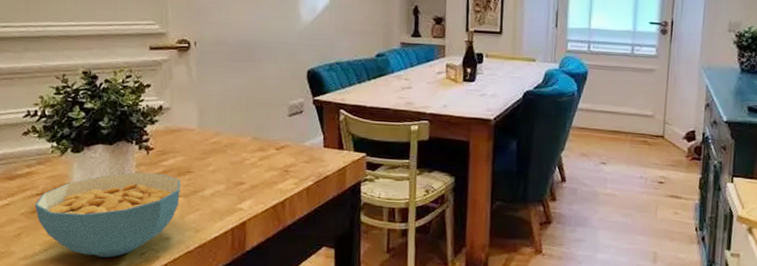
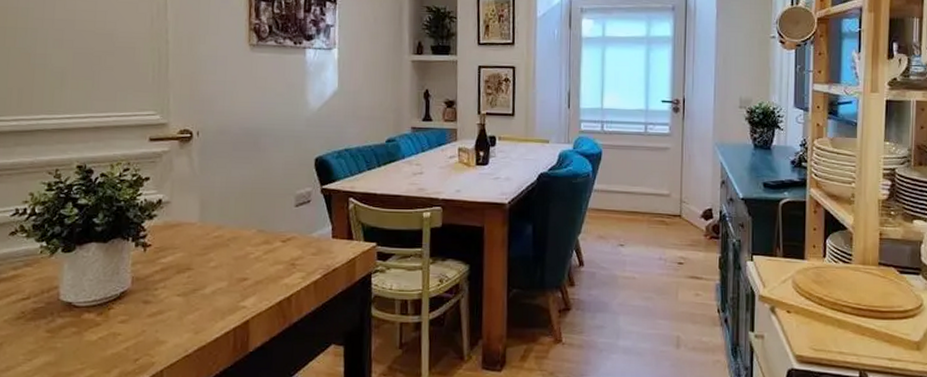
cereal bowl: present [35,172,181,258] -> none [20,271,180,366]

